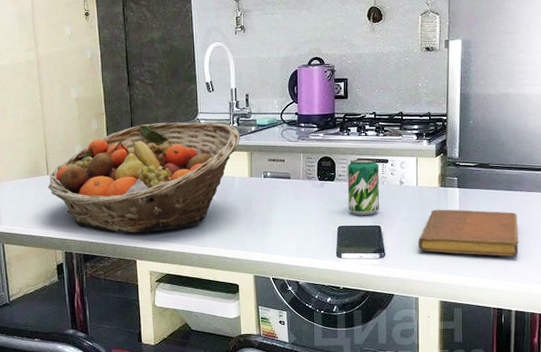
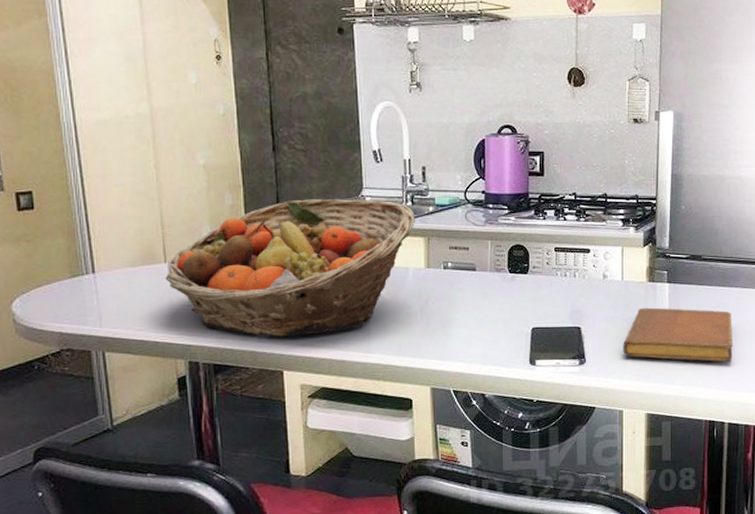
beverage can: present [347,158,379,215] -> none [543,247,579,315]

